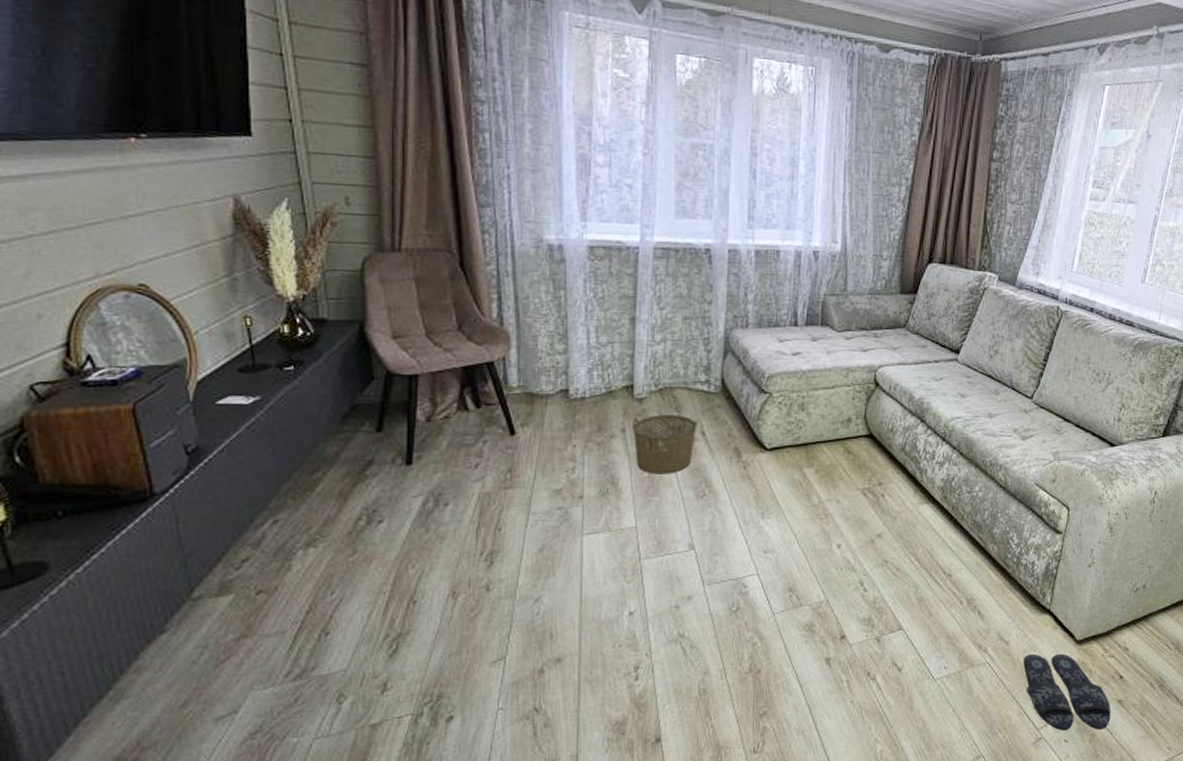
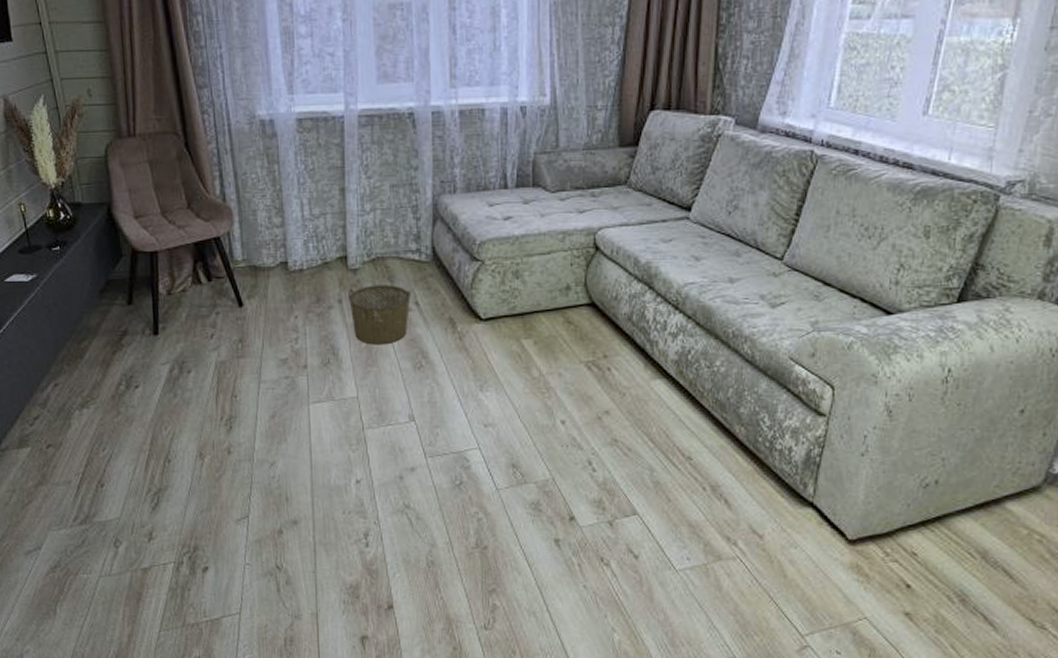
slippers: present [1023,653,1111,731] -> none [782,551,896,644]

